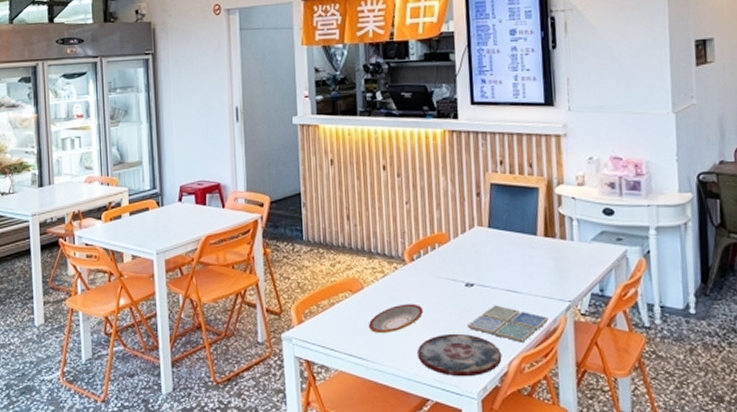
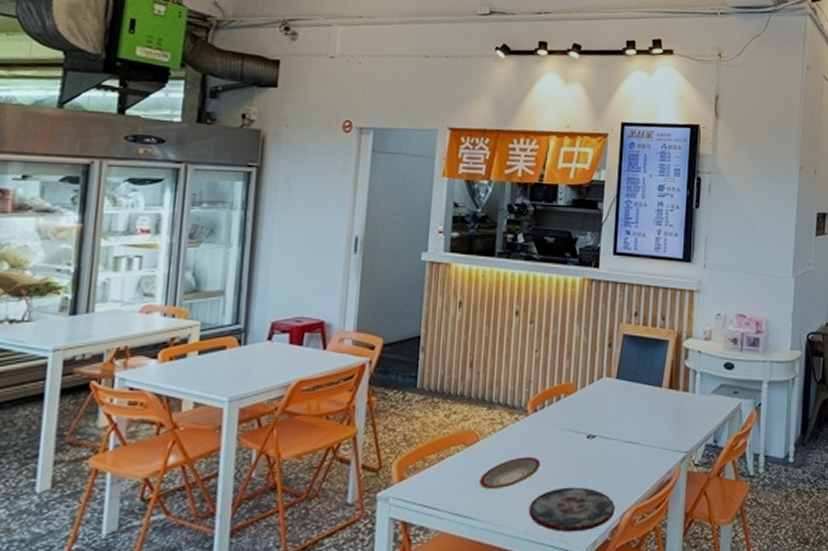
drink coaster: present [466,305,549,343] -> none [583,457,664,495]

